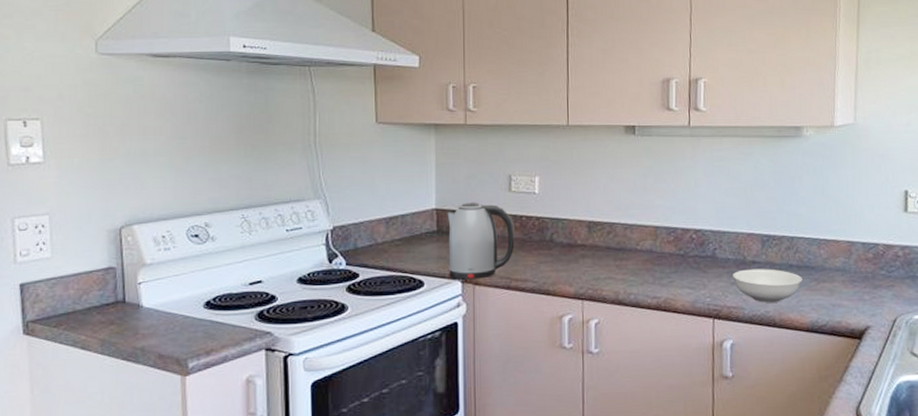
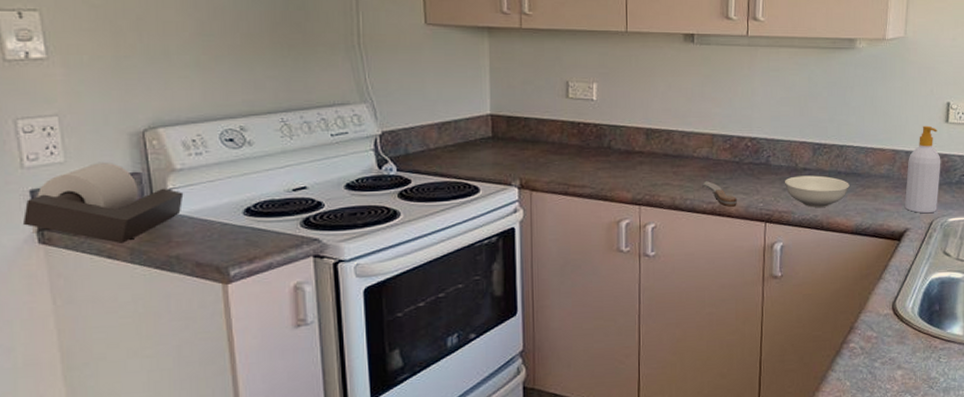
paper towel holder: none [12,257,152,336] -> present [23,161,184,245]
kettle: present [447,202,515,280] -> none [502,108,572,186]
knife: none [646,274,683,302] -> present [702,180,737,207]
soap bottle: none [863,215,902,310] -> present [904,125,941,214]

